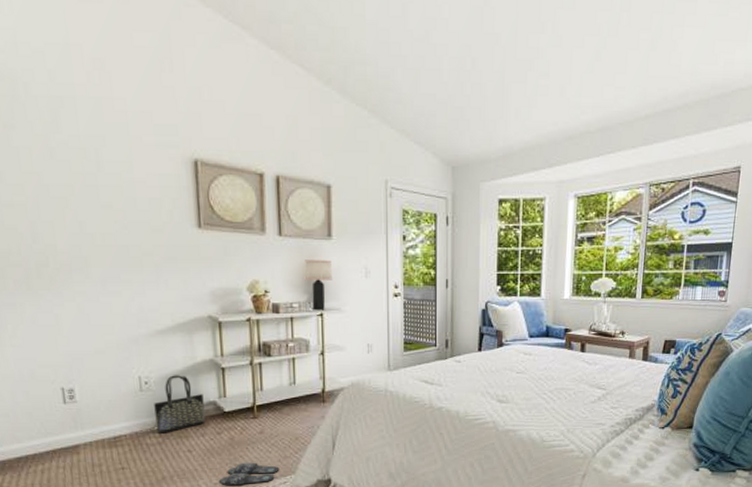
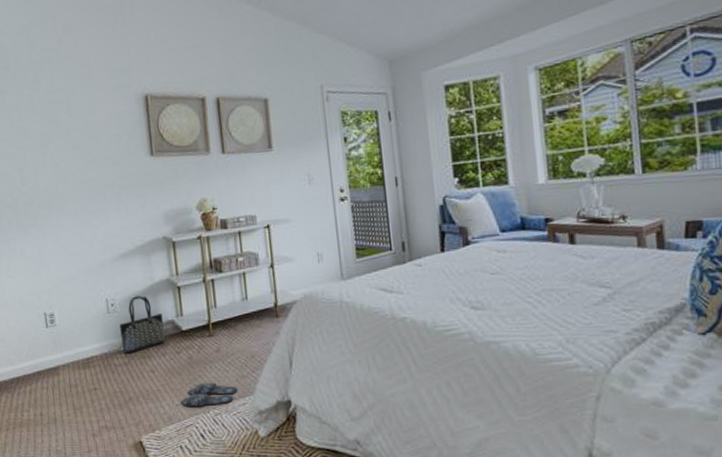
table lamp: present [303,260,332,311] -> none [247,171,276,223]

